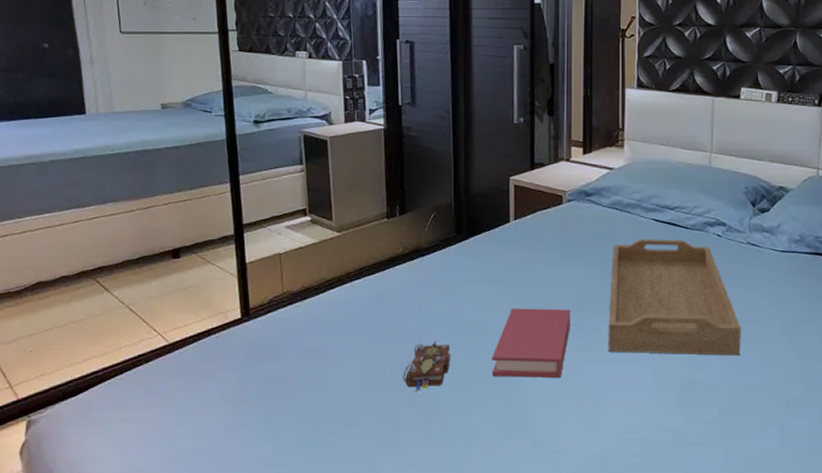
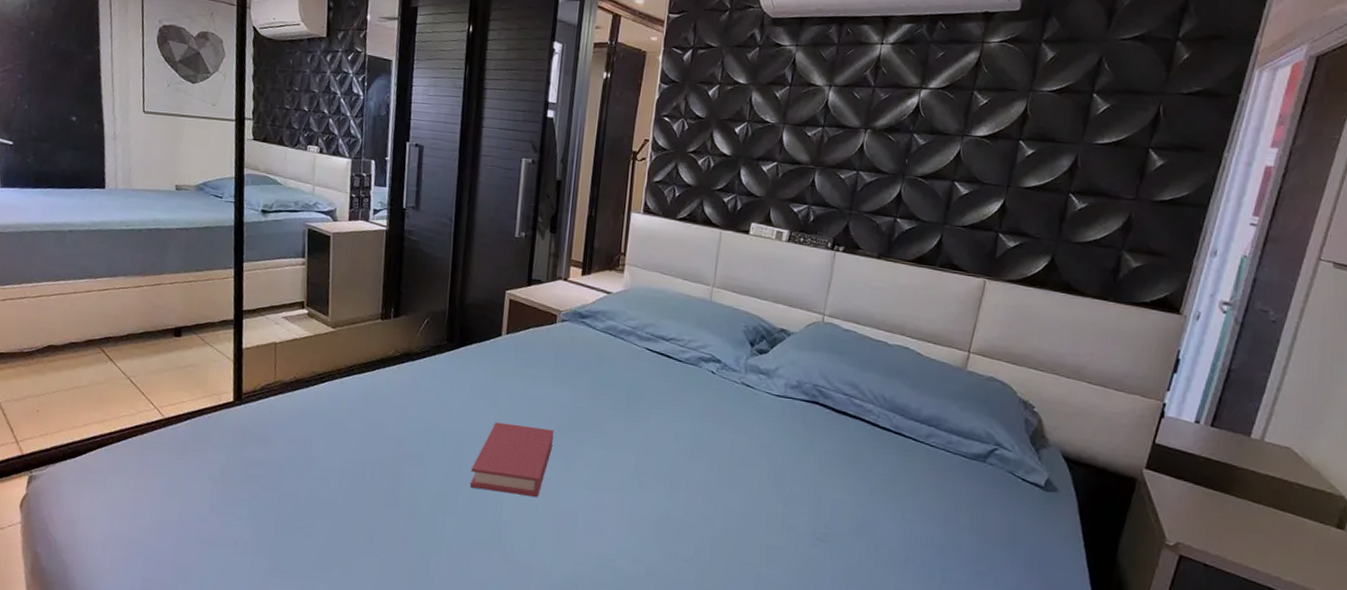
decorative book: present [403,341,451,392] -> none [382,446,432,494]
serving tray: present [608,239,741,356] -> none [588,367,726,497]

